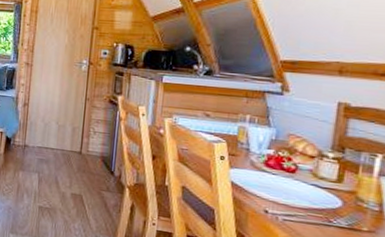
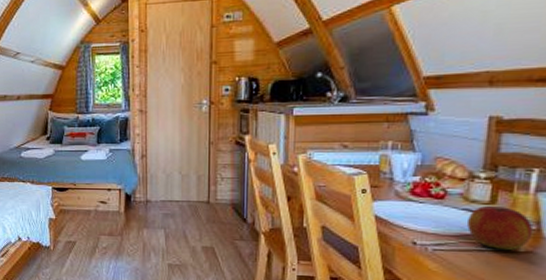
apple: none [314,184,376,229] -> present [466,206,533,251]

